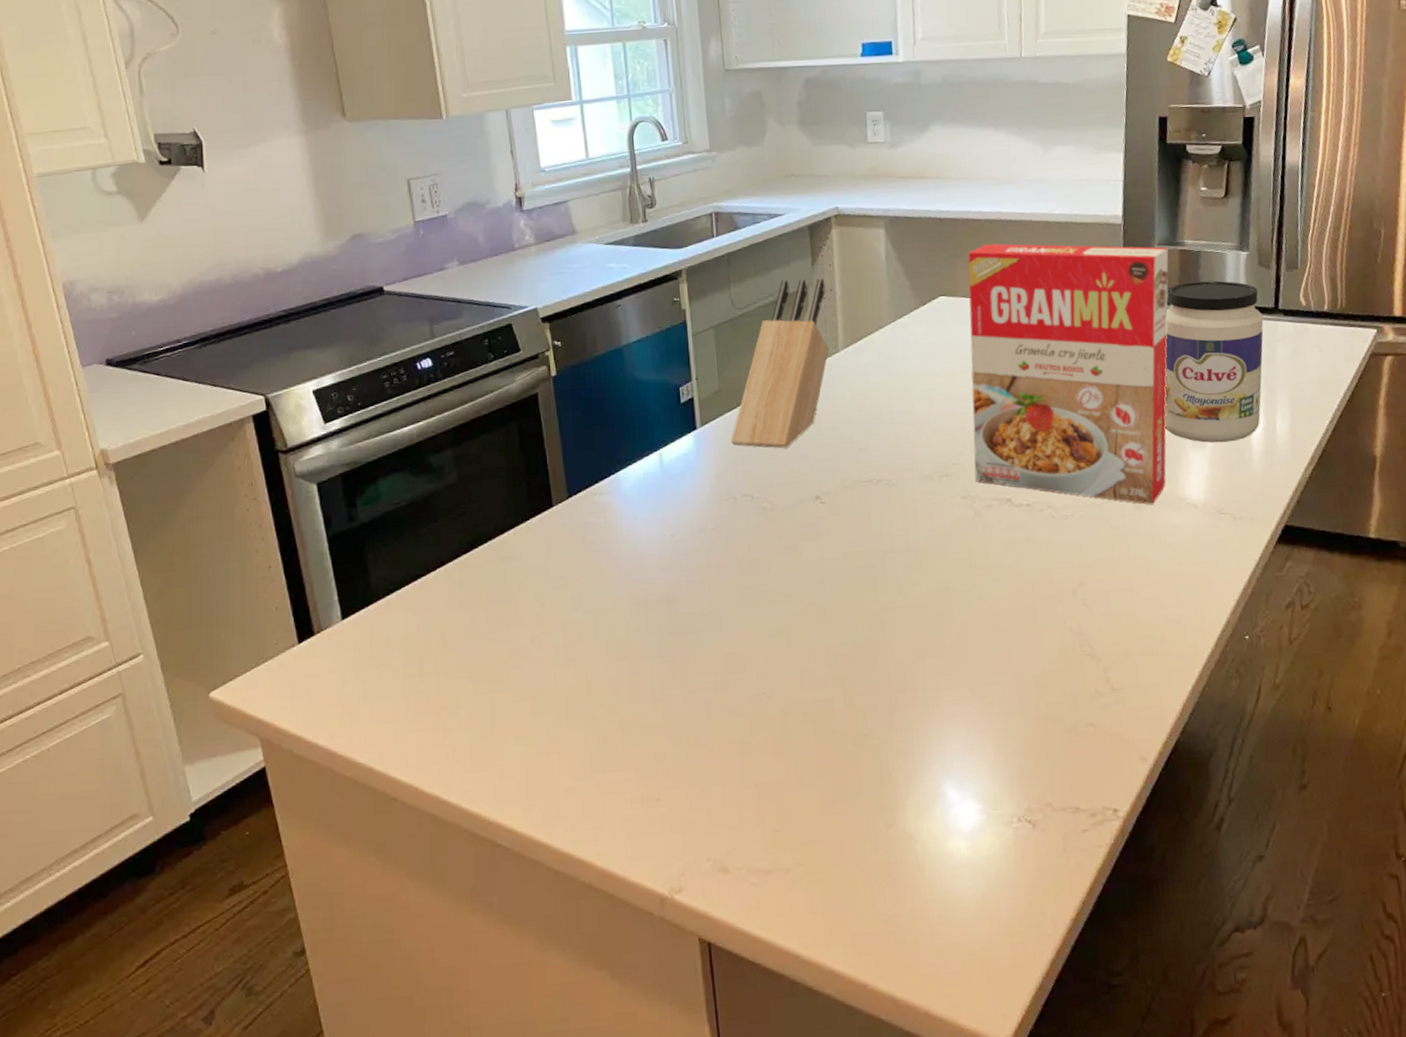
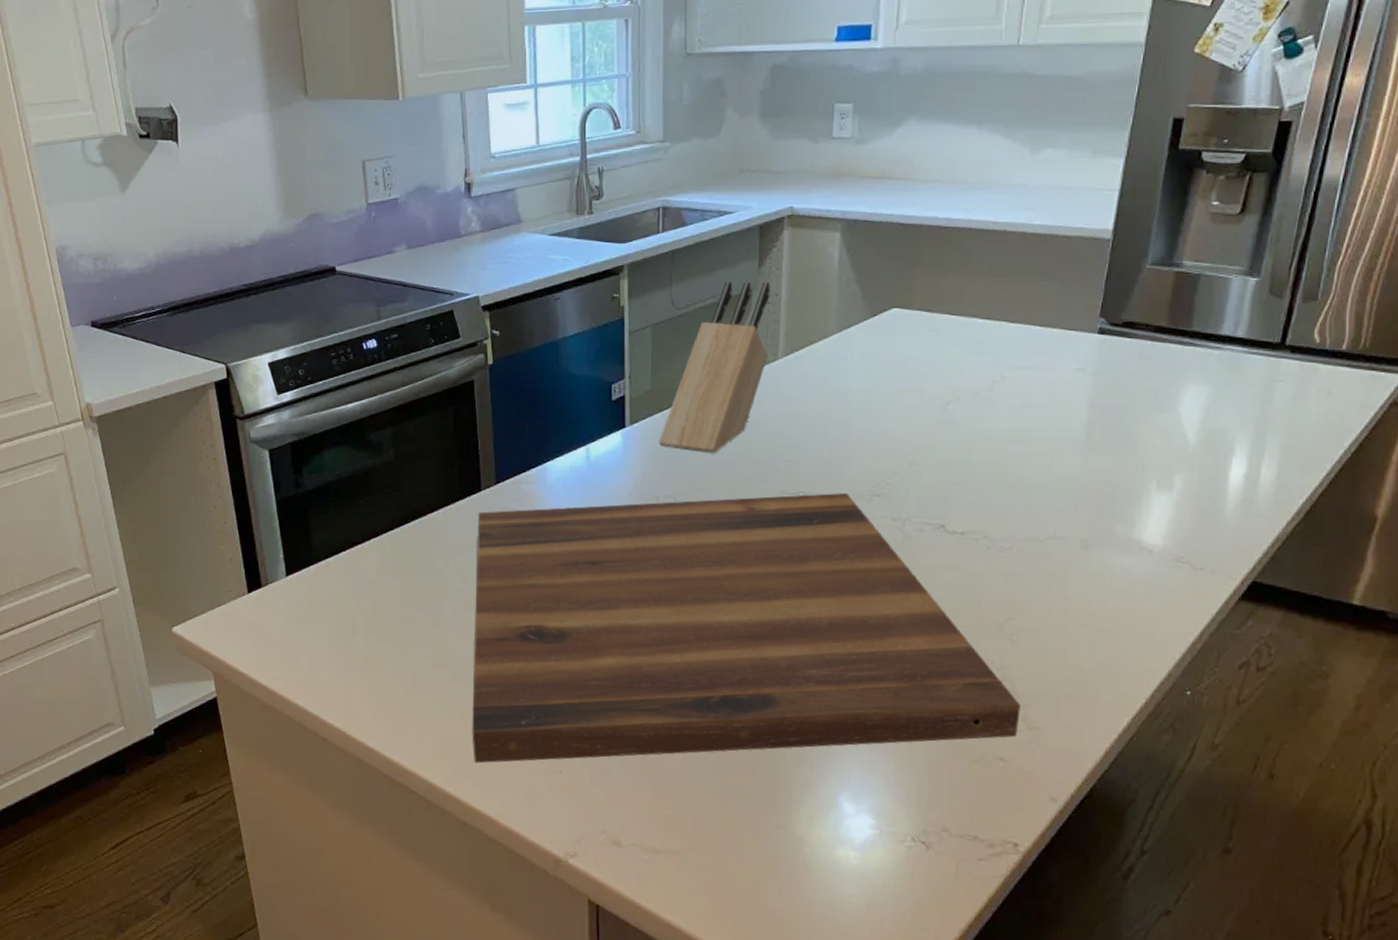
cutting board: none [550,476,1103,803] -> present [472,493,1021,764]
cereal box: present [967,243,1169,506] -> none [909,253,1162,546]
jar: present [1164,280,1264,443] -> none [1128,308,1265,487]

